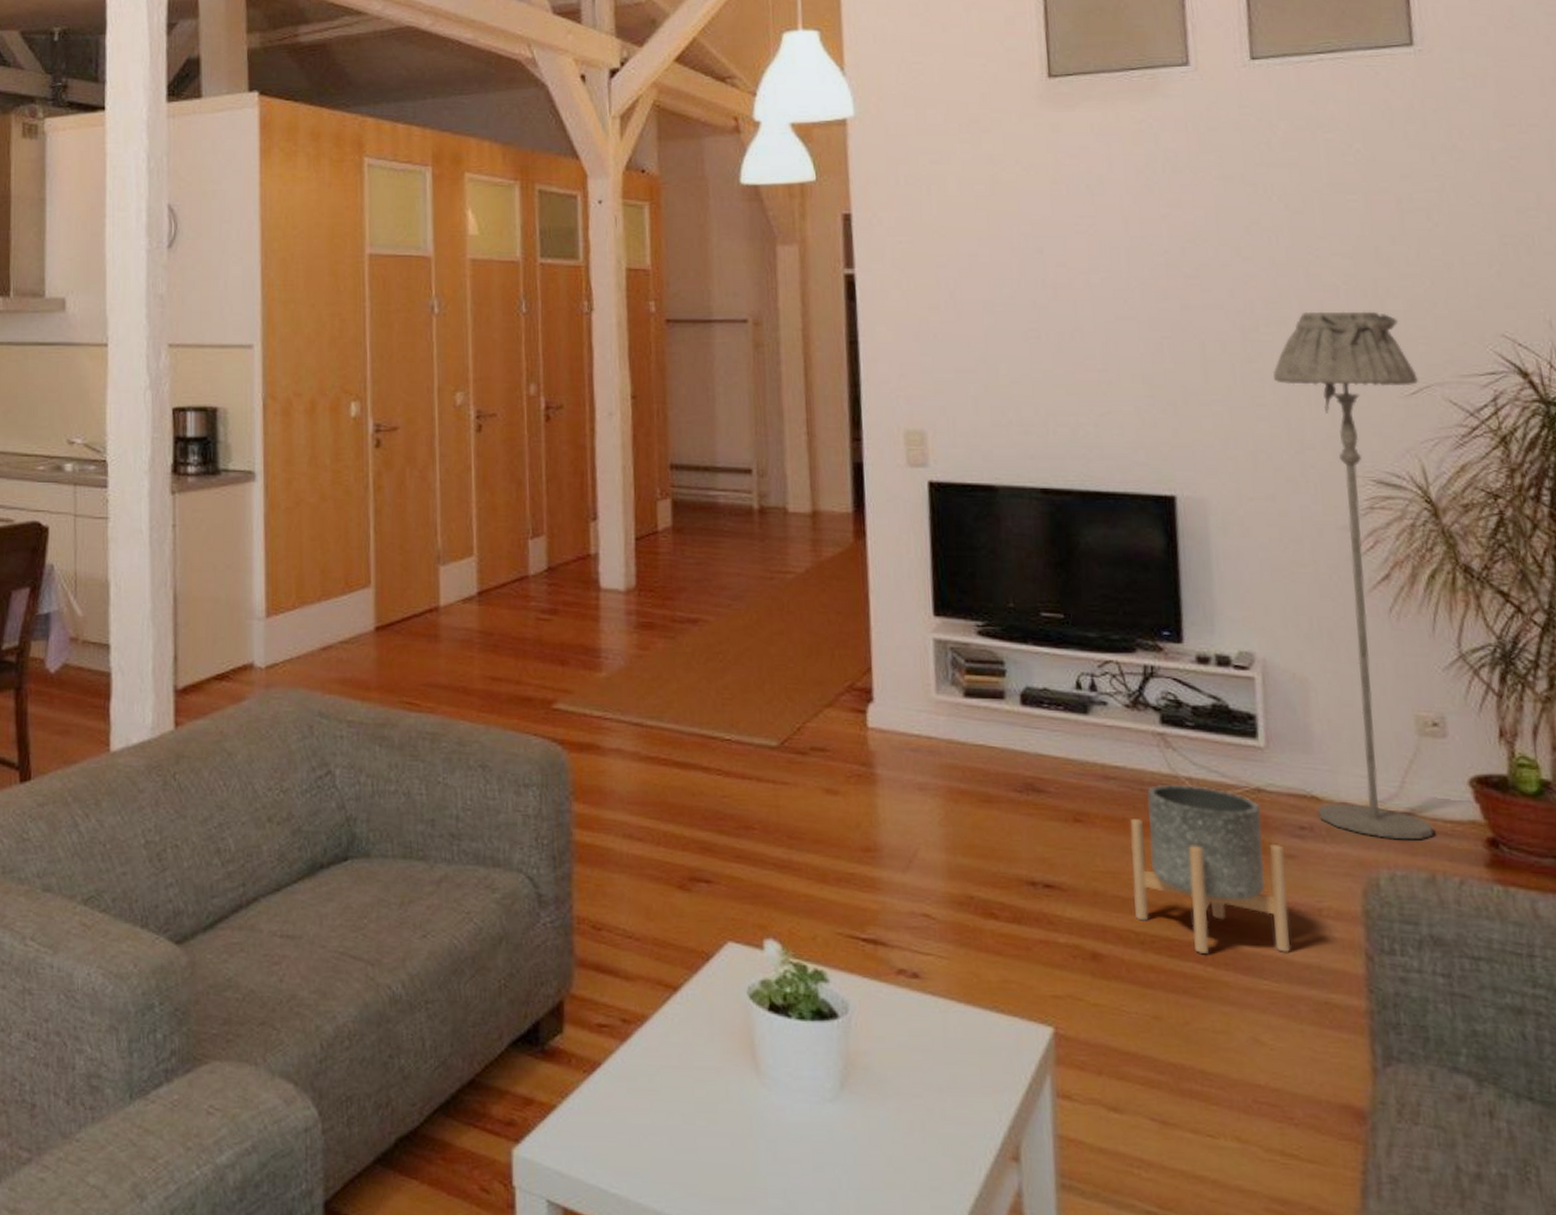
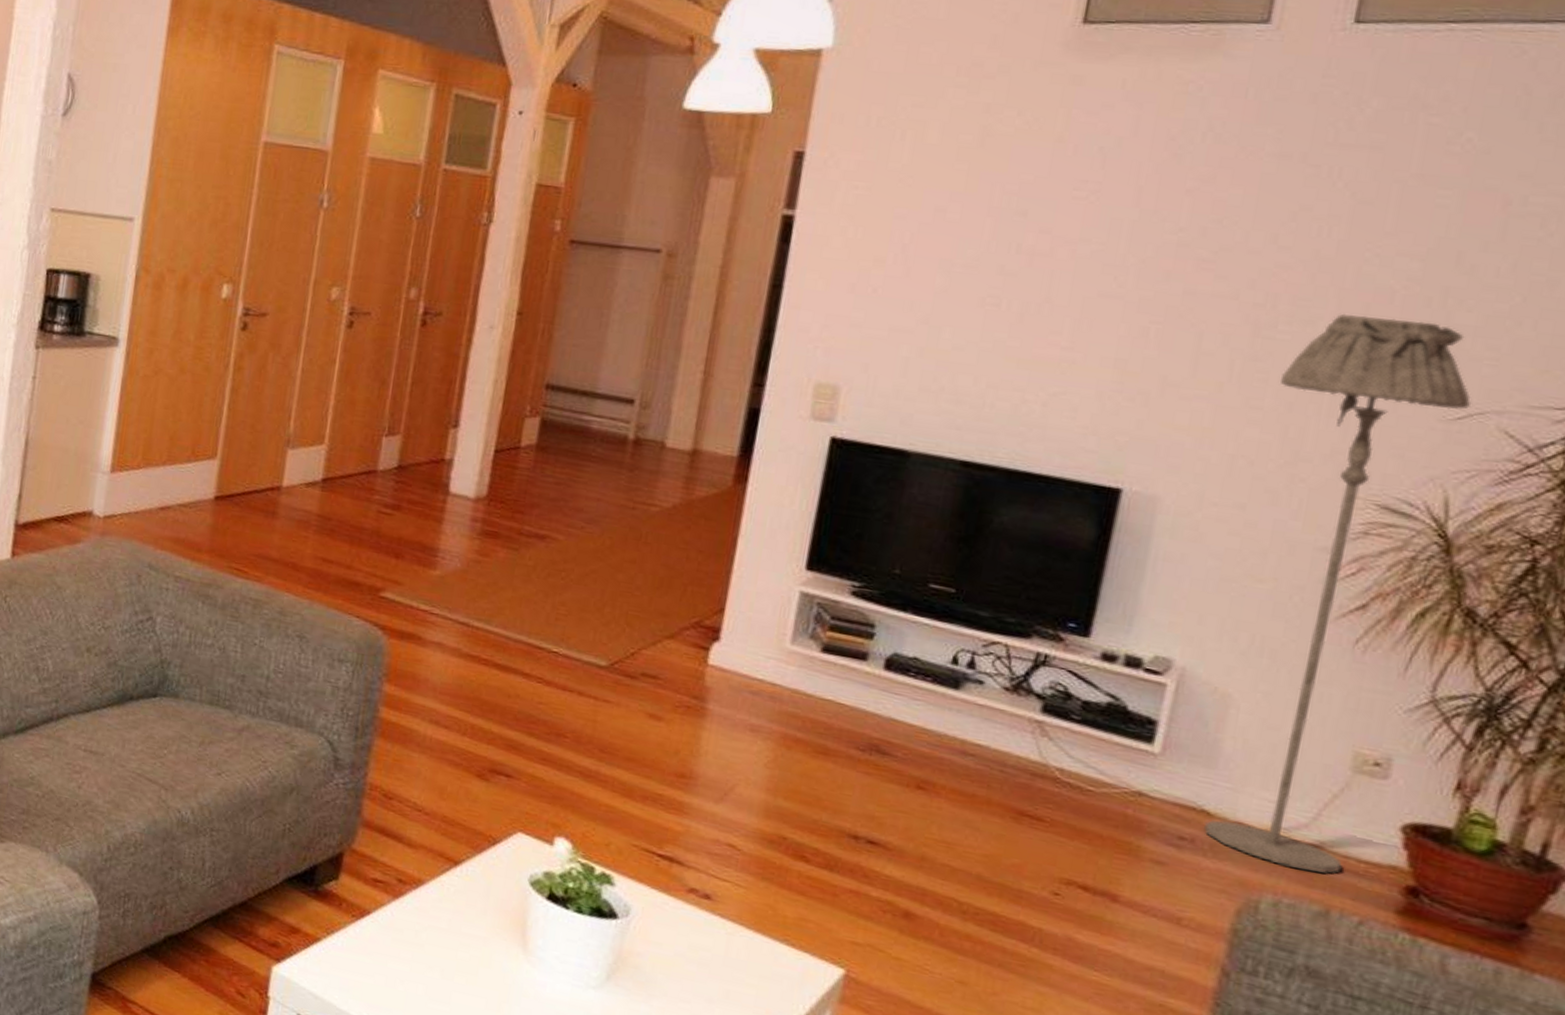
planter: present [1129,784,1291,954] -> none [963,769,1154,952]

